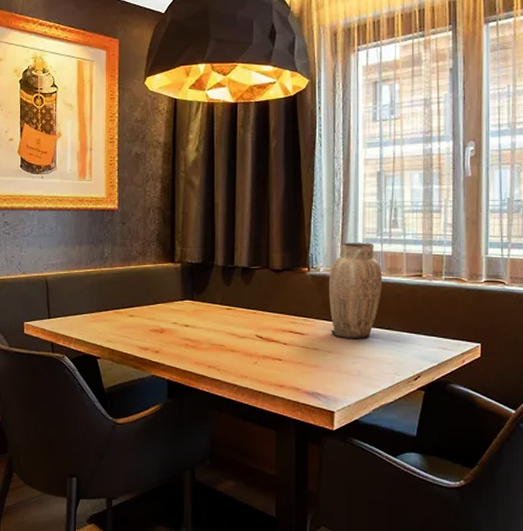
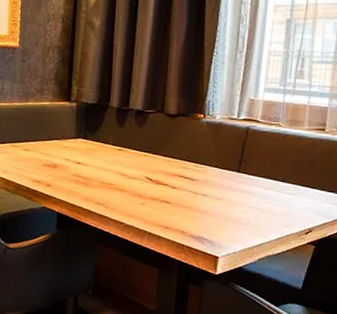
vase: present [329,242,383,338] -> none [222,91,282,188]

